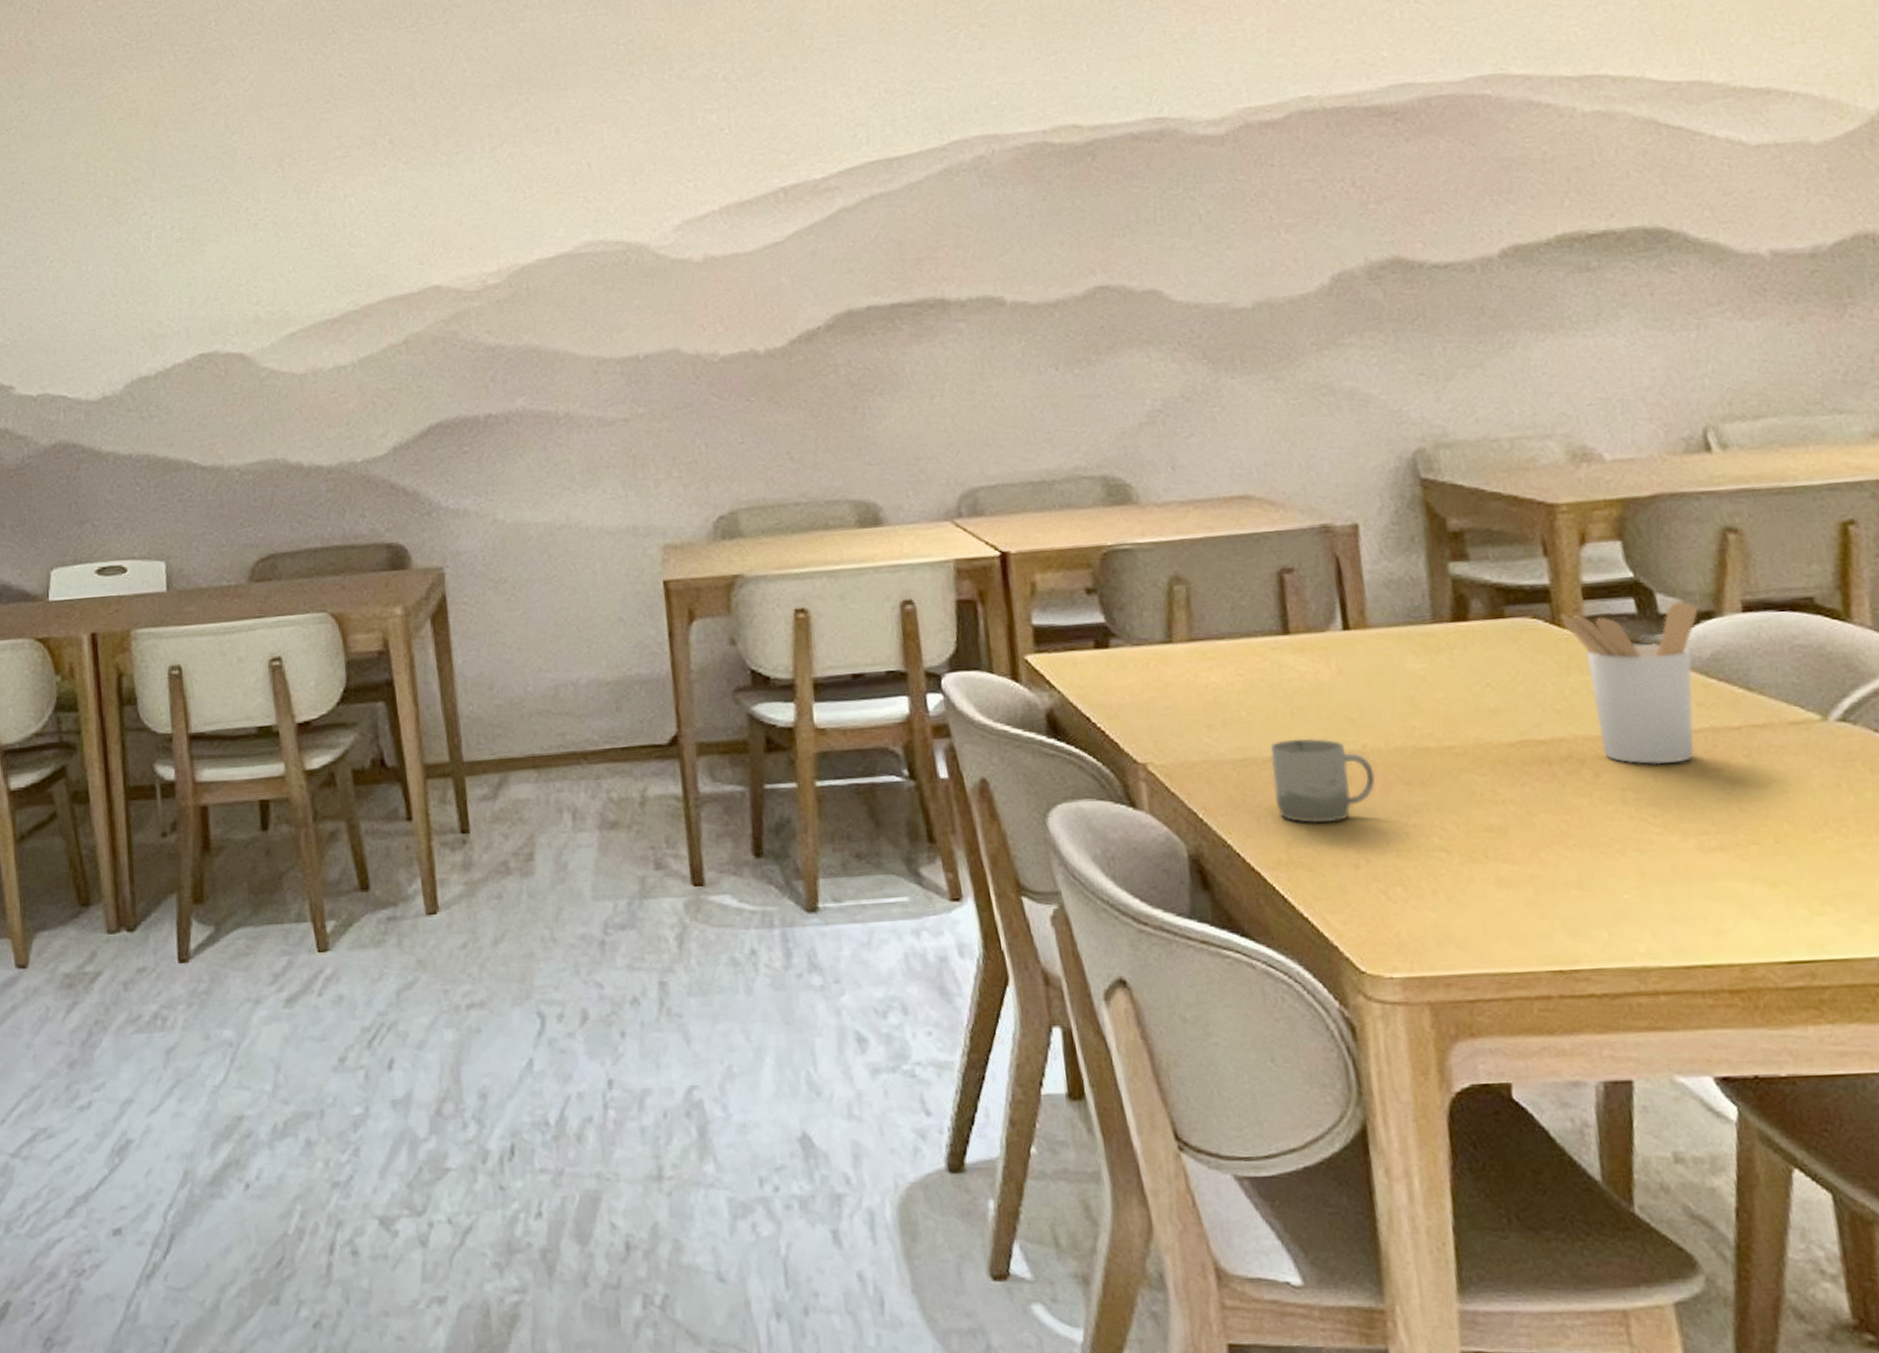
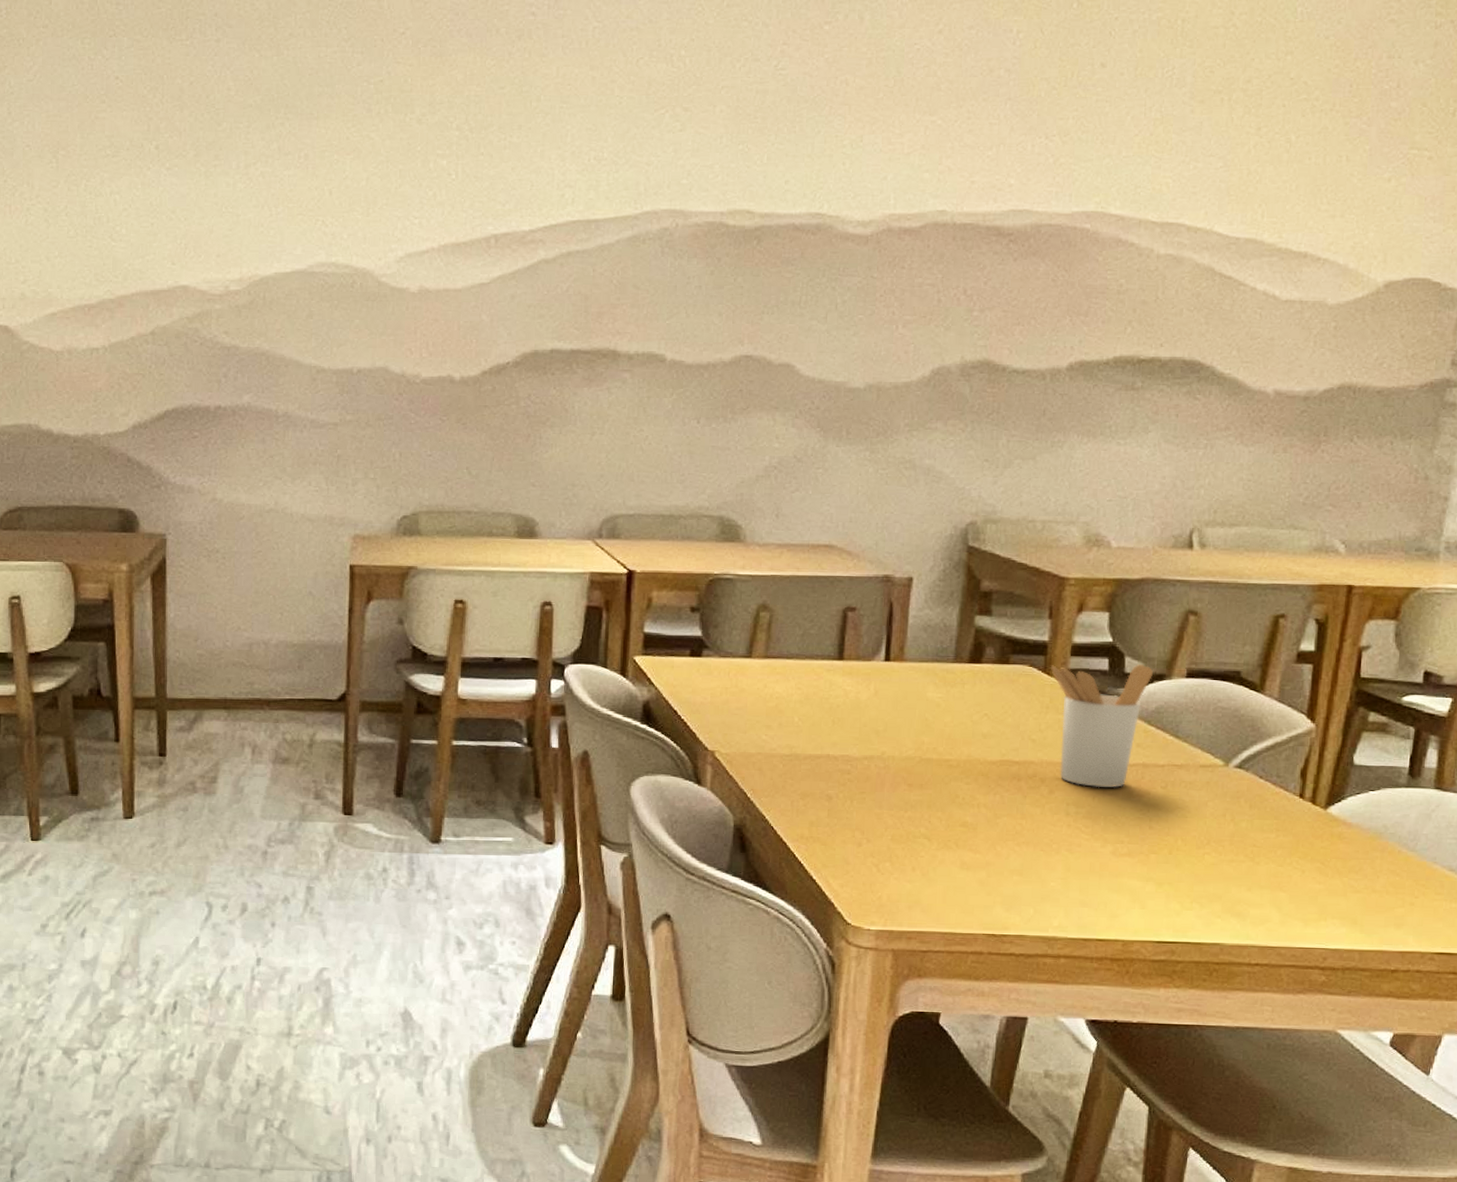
cup: present [1270,738,1376,823] -> none [808,742,887,810]

